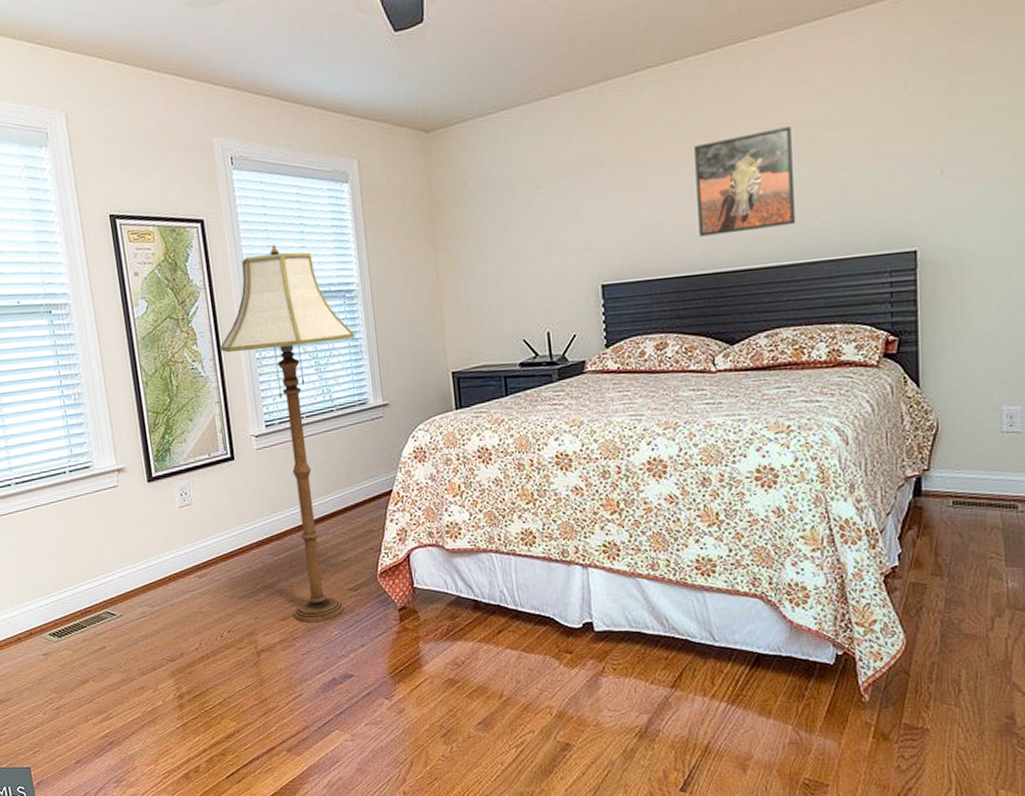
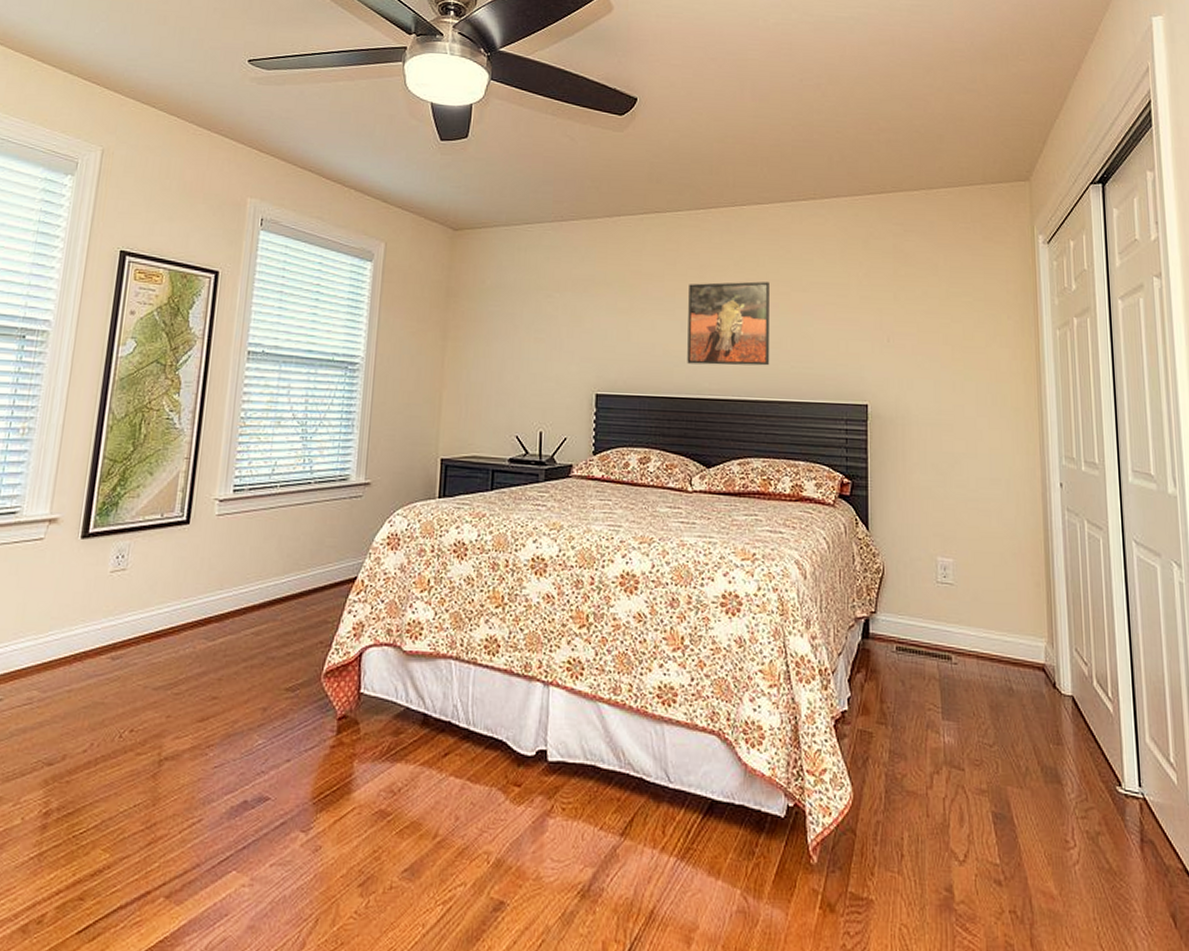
floor lamp: present [220,243,355,623] -> none [203,306,350,727]

